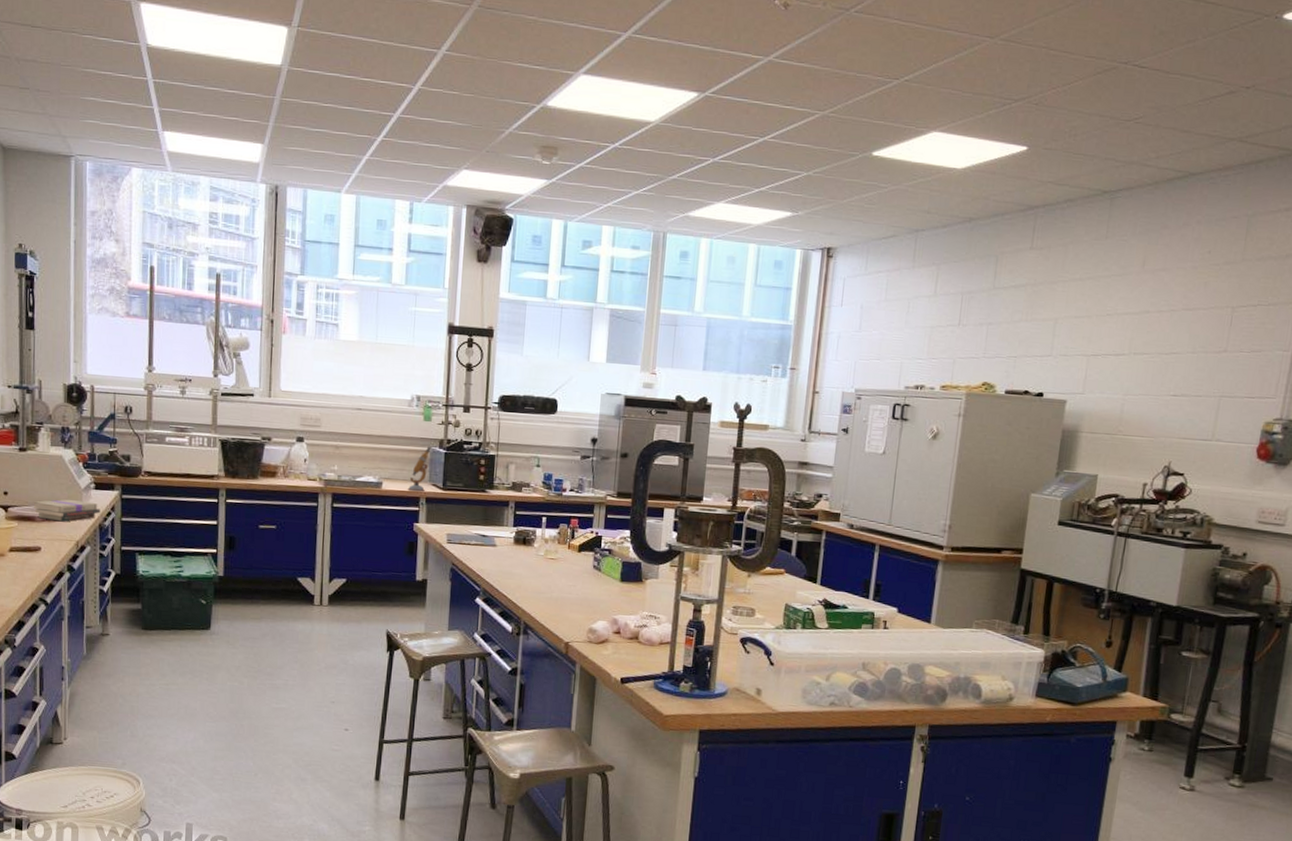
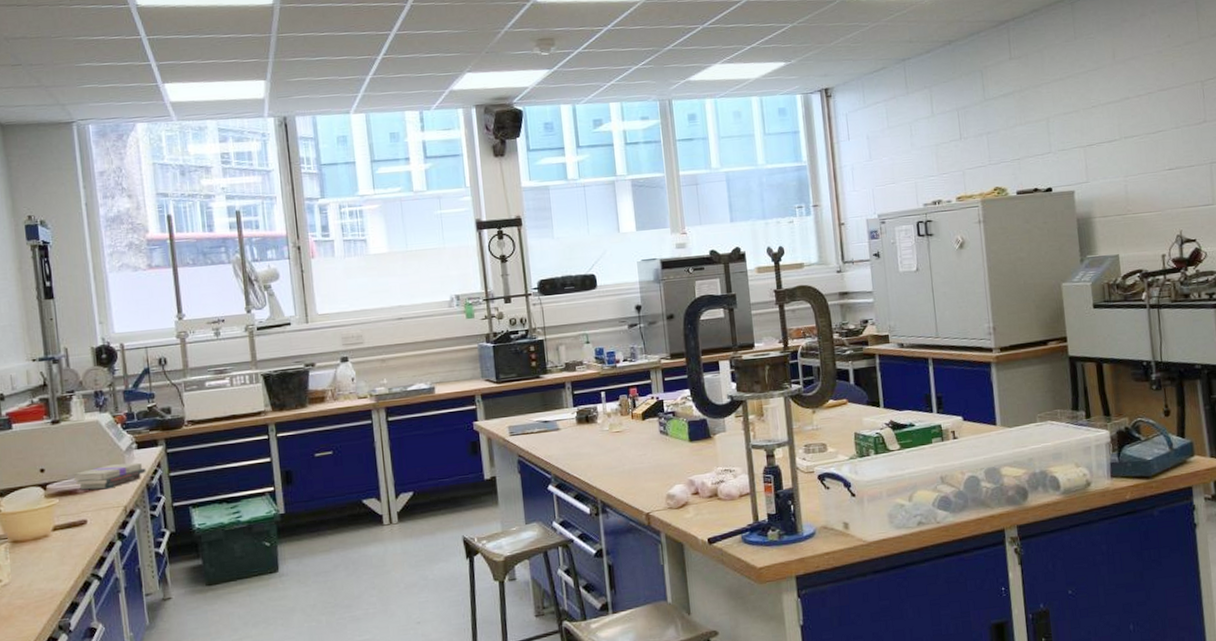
microscope: present [407,446,431,492] -> none [461,342,479,391]

